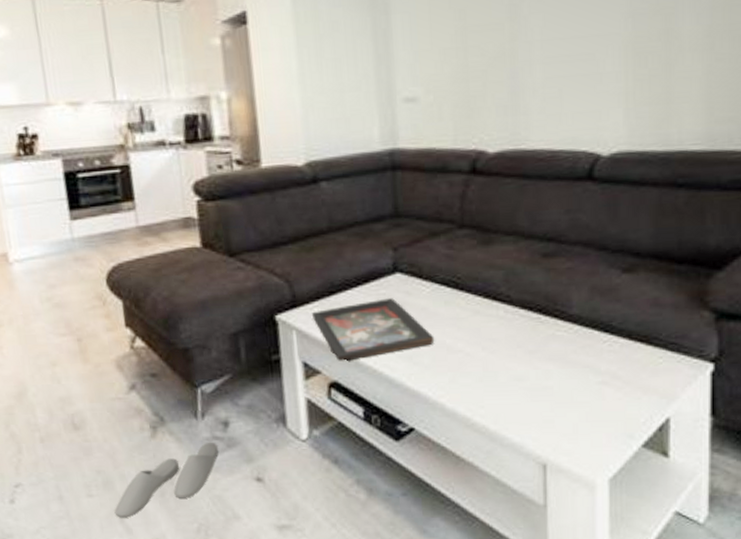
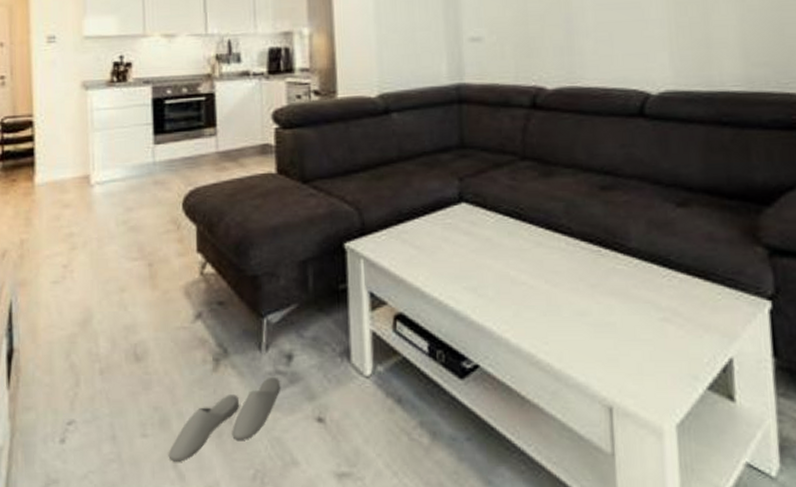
decorative tray: present [311,298,435,361] -> none [379,228,499,292]

